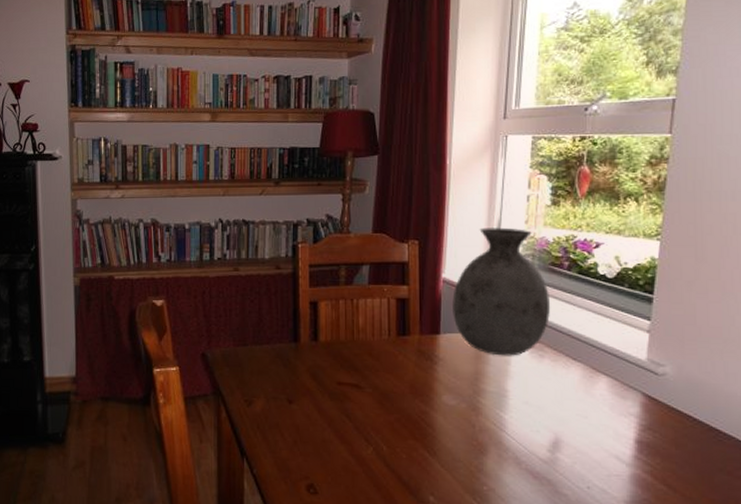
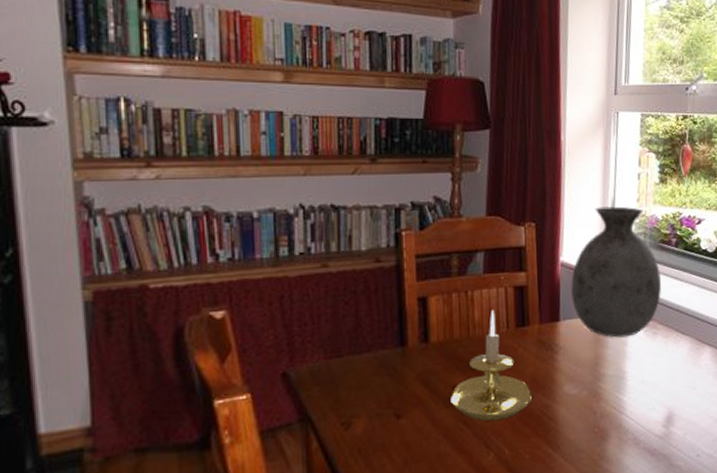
candle holder: none [335,317,410,419] -> present [450,309,532,422]

